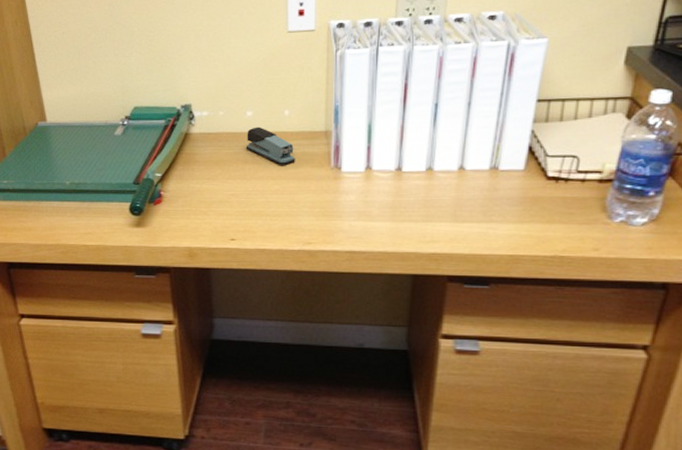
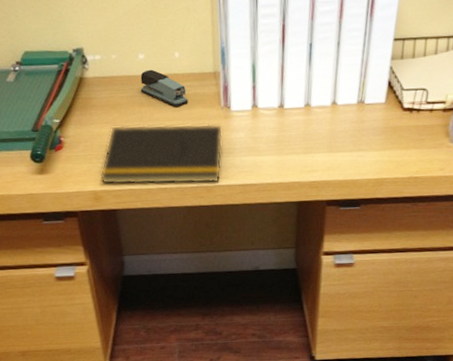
notepad: none [197,181,331,247] -> present [100,123,223,185]

